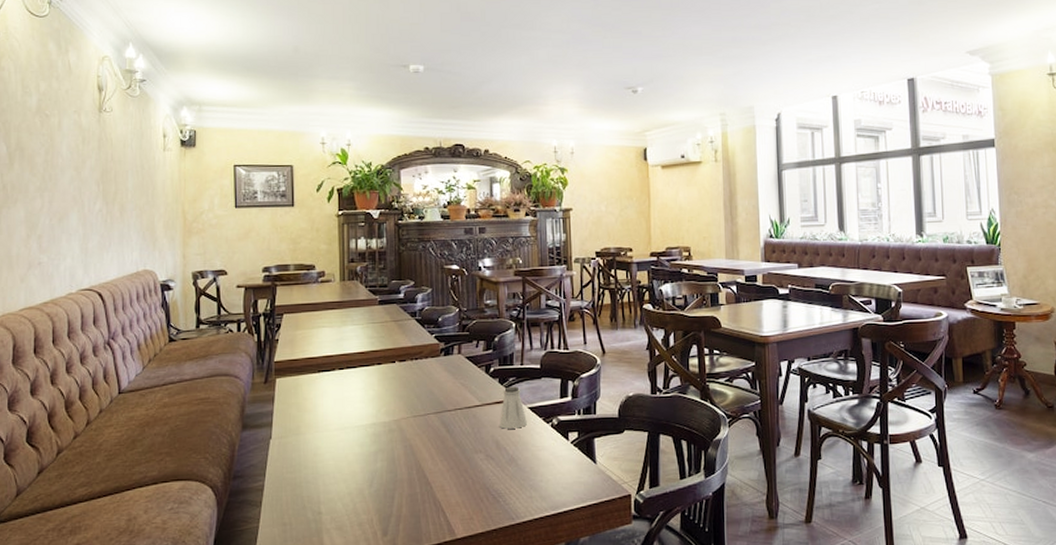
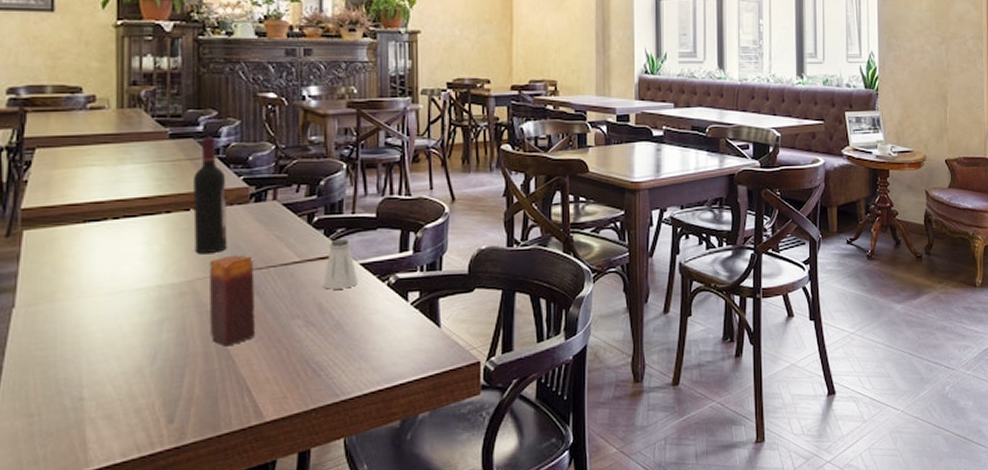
wine bottle: none [397,302,424,397] -> present [193,136,228,253]
candle: none [410,399,448,473] -> present [208,255,256,345]

